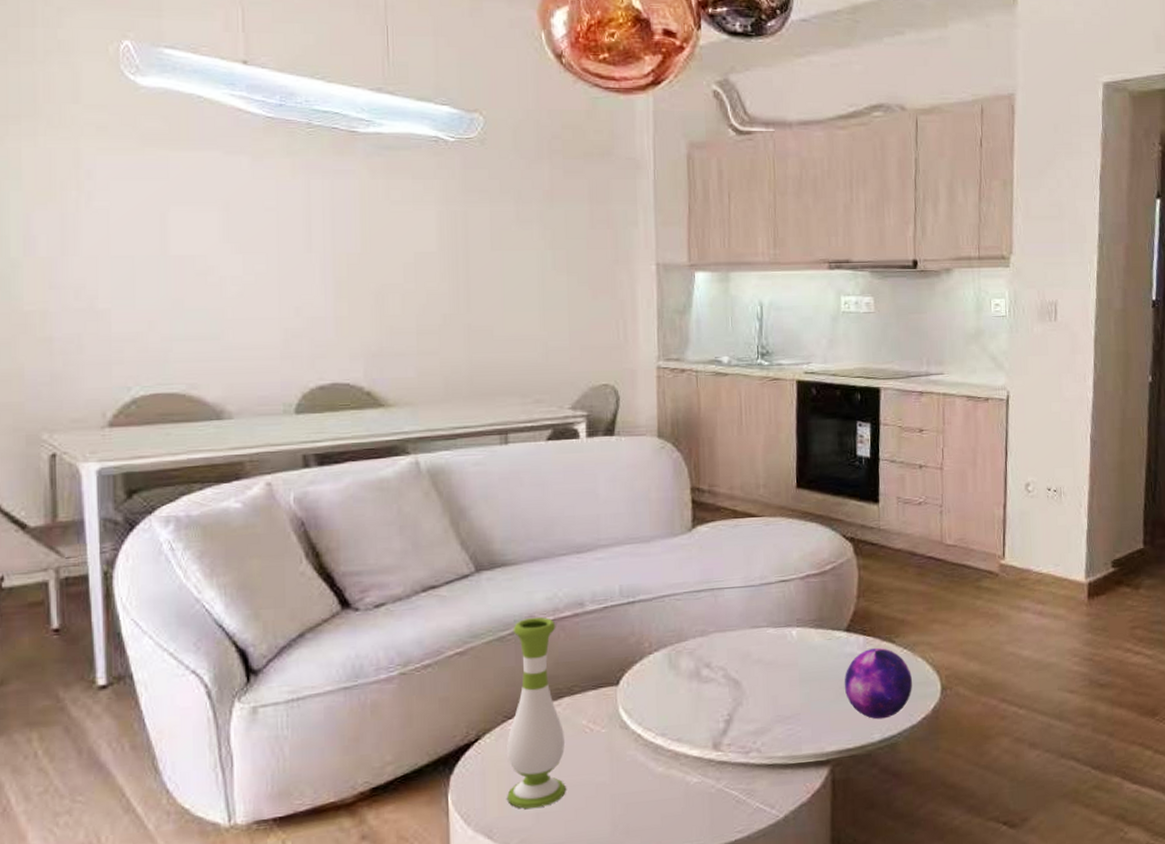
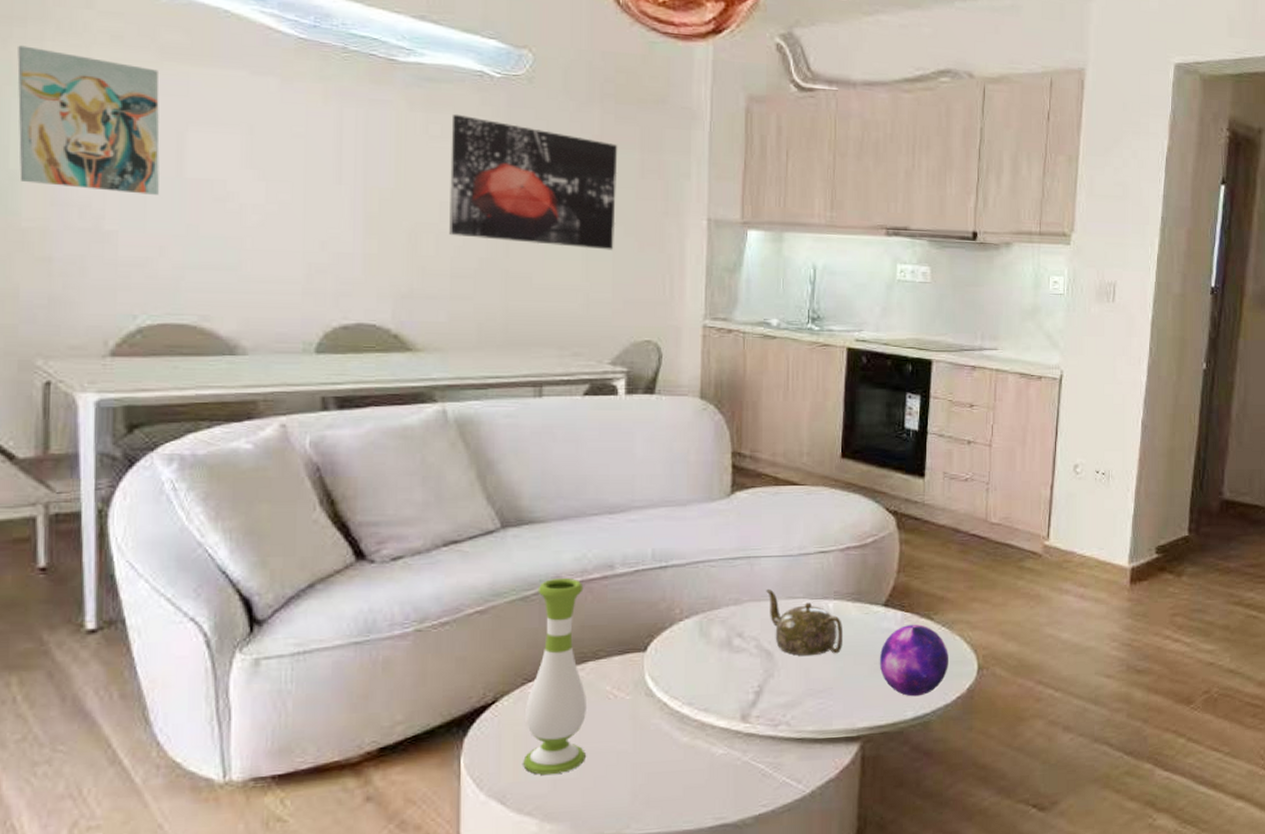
wall art: none [14,142,146,273] -> present [17,45,160,195]
wall art: none [410,178,569,300] -> present [449,114,618,250]
teapot: none [731,619,808,684] -> present [766,588,844,656]

